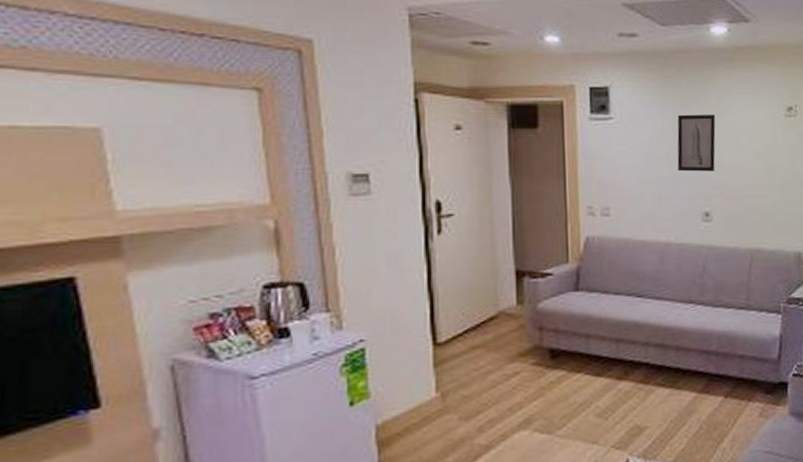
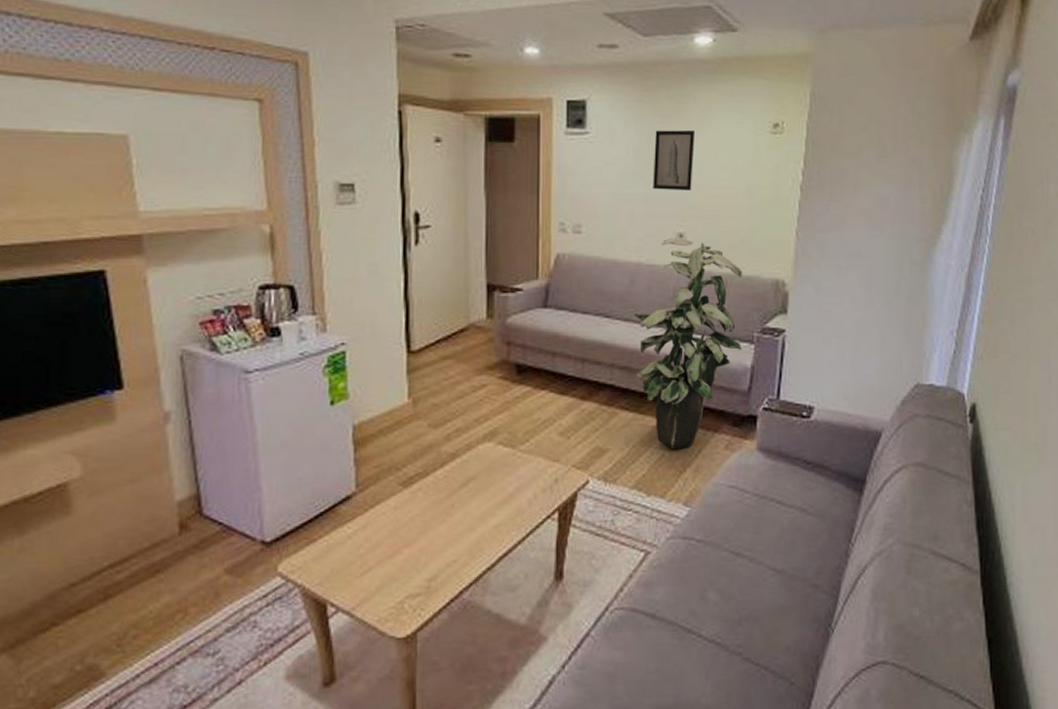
indoor plant: none [664,217,770,420] -> present [633,238,742,448]

